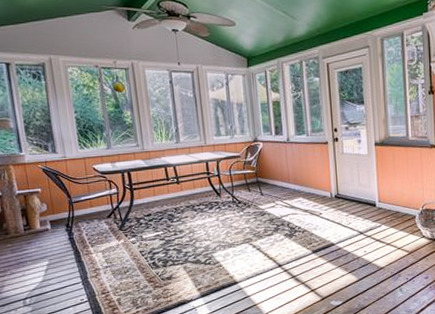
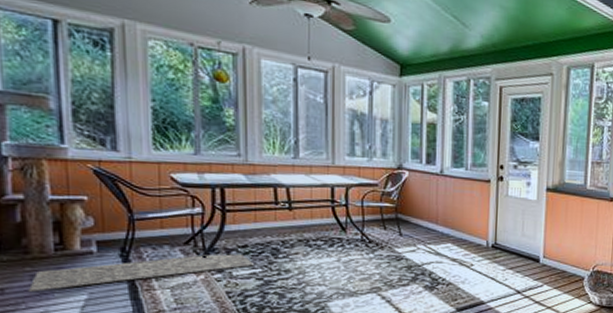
rug: none [10,221,158,263] -> present [28,254,255,293]

